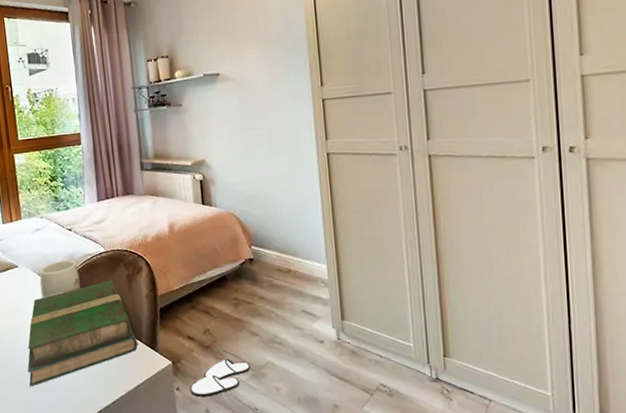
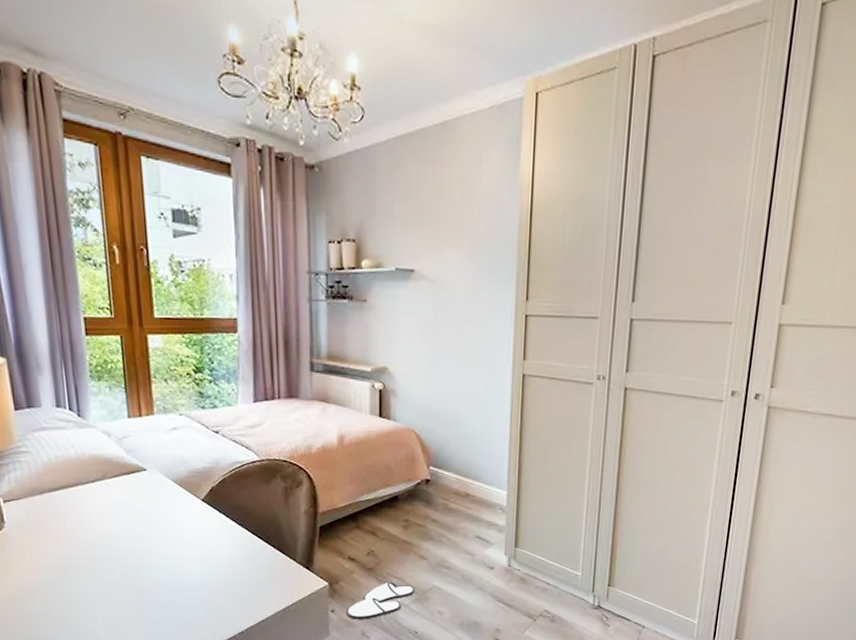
book: present [27,280,138,387] -> none [153,493,291,606]
mug: present [39,260,81,298] -> none [174,466,226,508]

